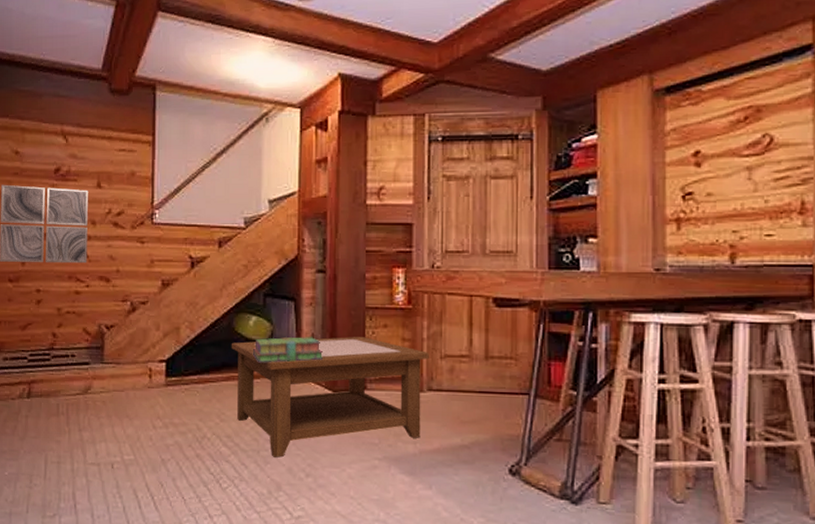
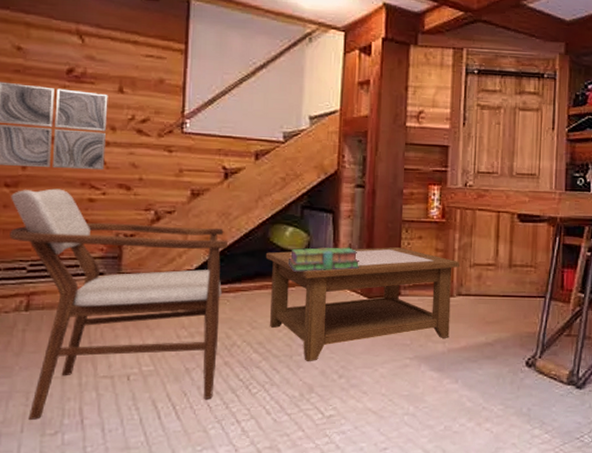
armchair: none [14,282,196,502] -> present [10,188,228,420]

